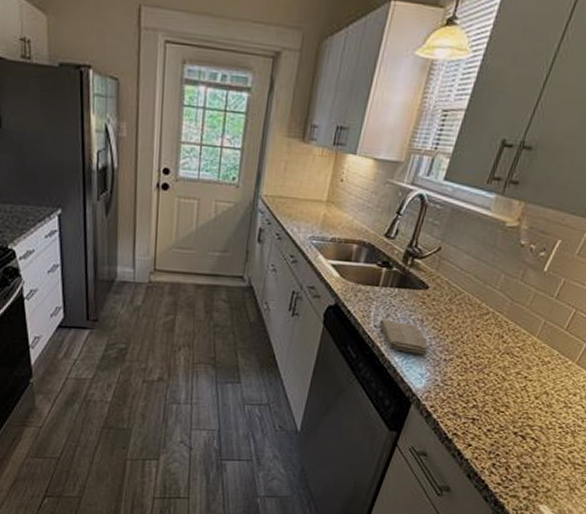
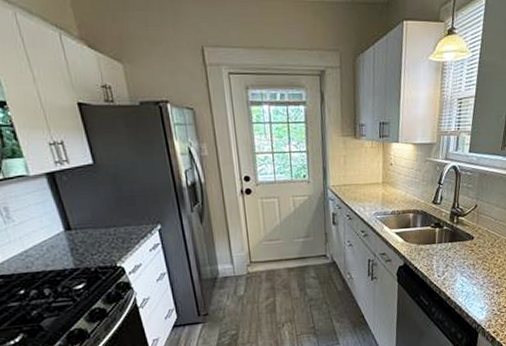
washcloth: present [379,319,429,355] -> none [441,268,483,293]

